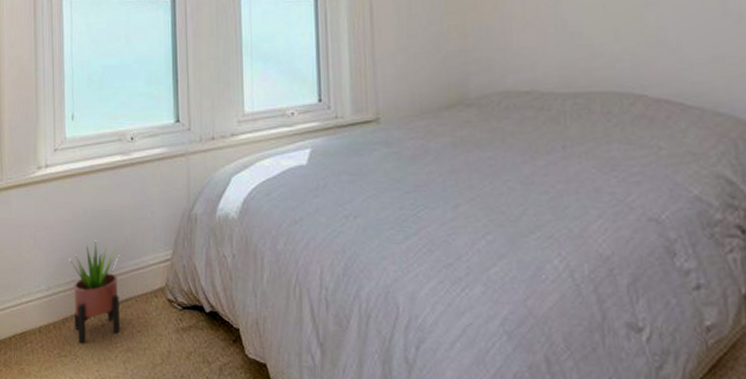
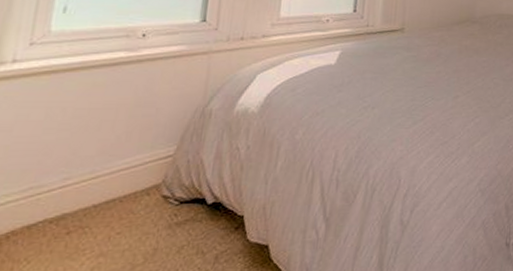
potted plant: present [70,241,120,343] -> none [24,142,101,257]

